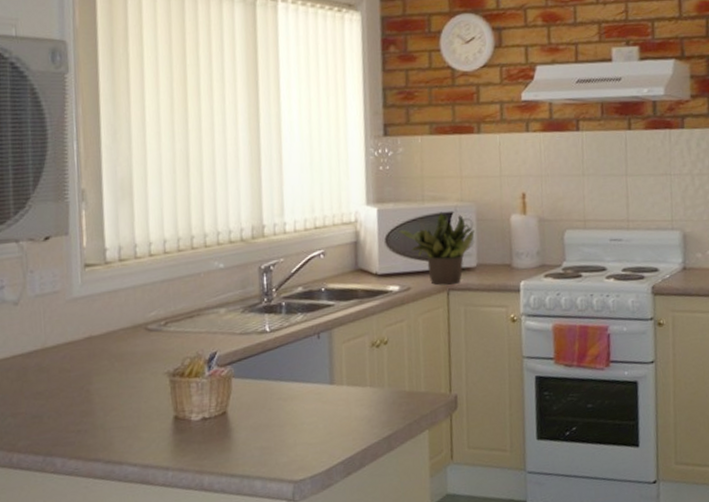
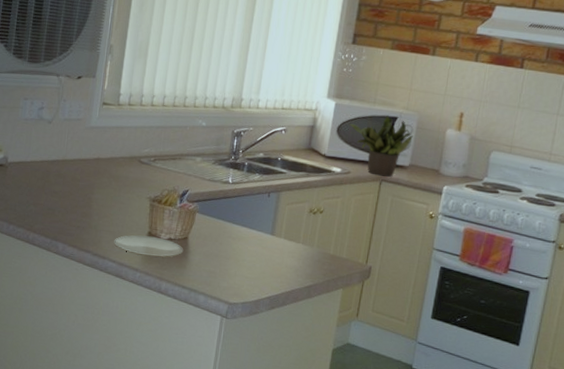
plate: none [130,420,224,450] -> present [114,235,184,258]

